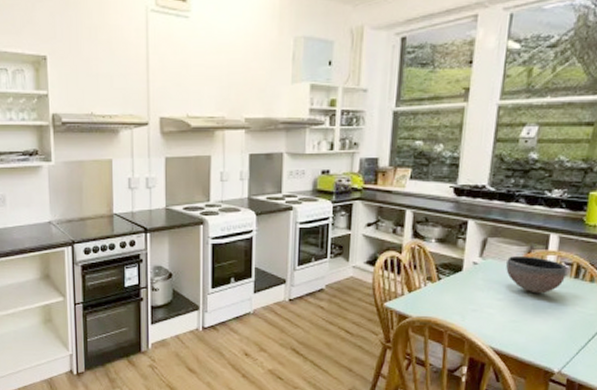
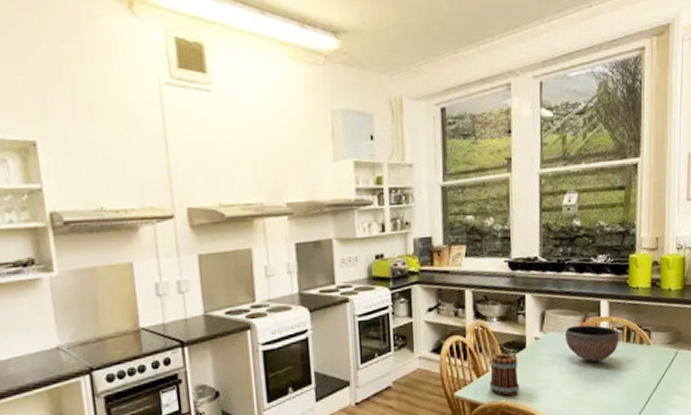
mug: none [420,272,452,313] -> present [489,353,519,396]

